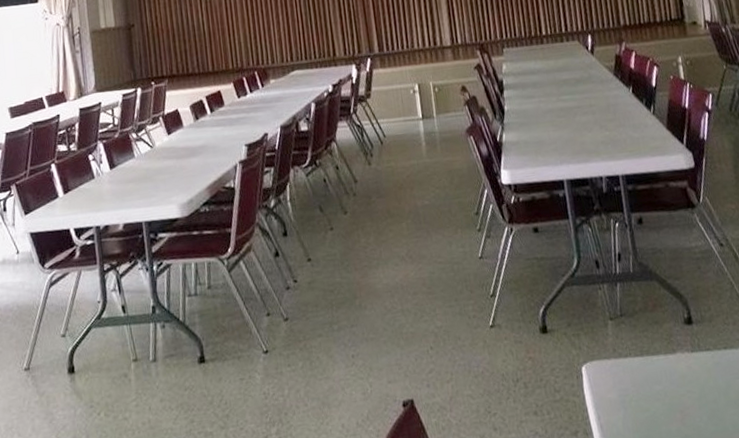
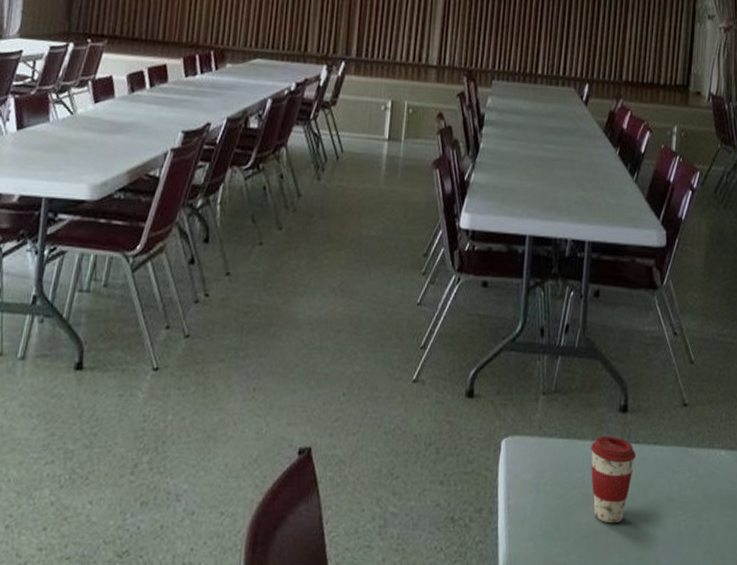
coffee cup: none [664,347,711,428] -> present [590,435,636,524]

